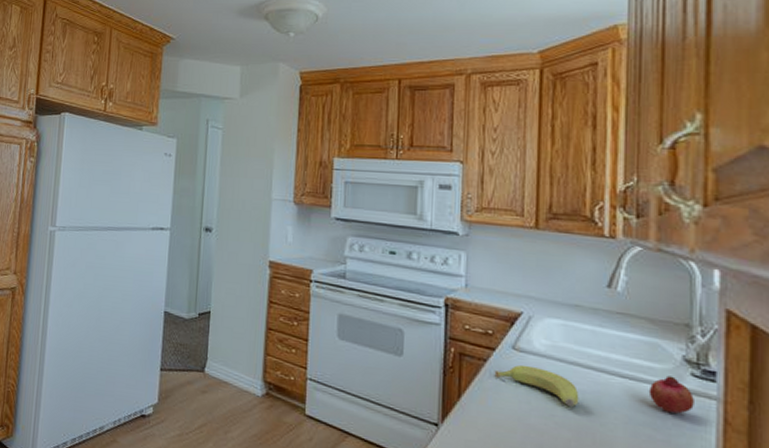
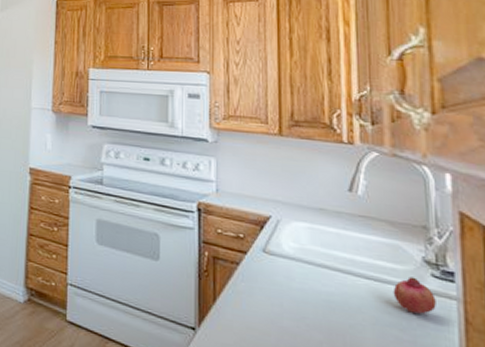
banana: present [494,364,579,407] -> none [247,267,328,308]

